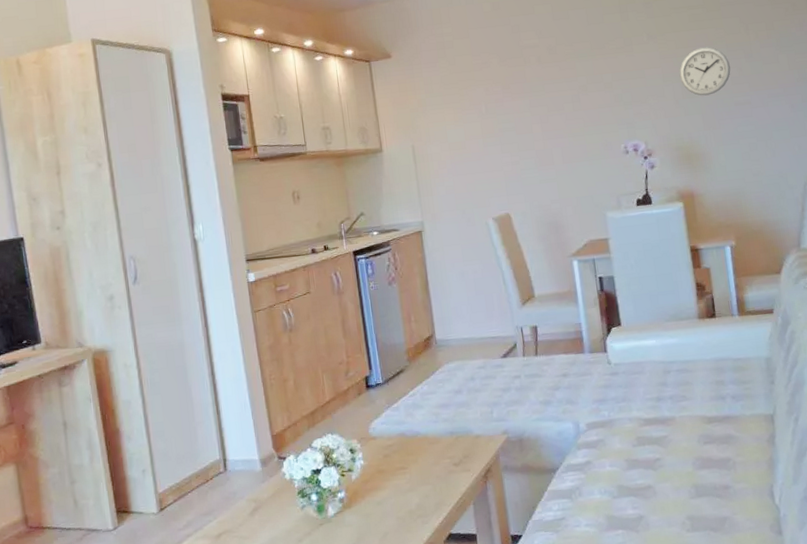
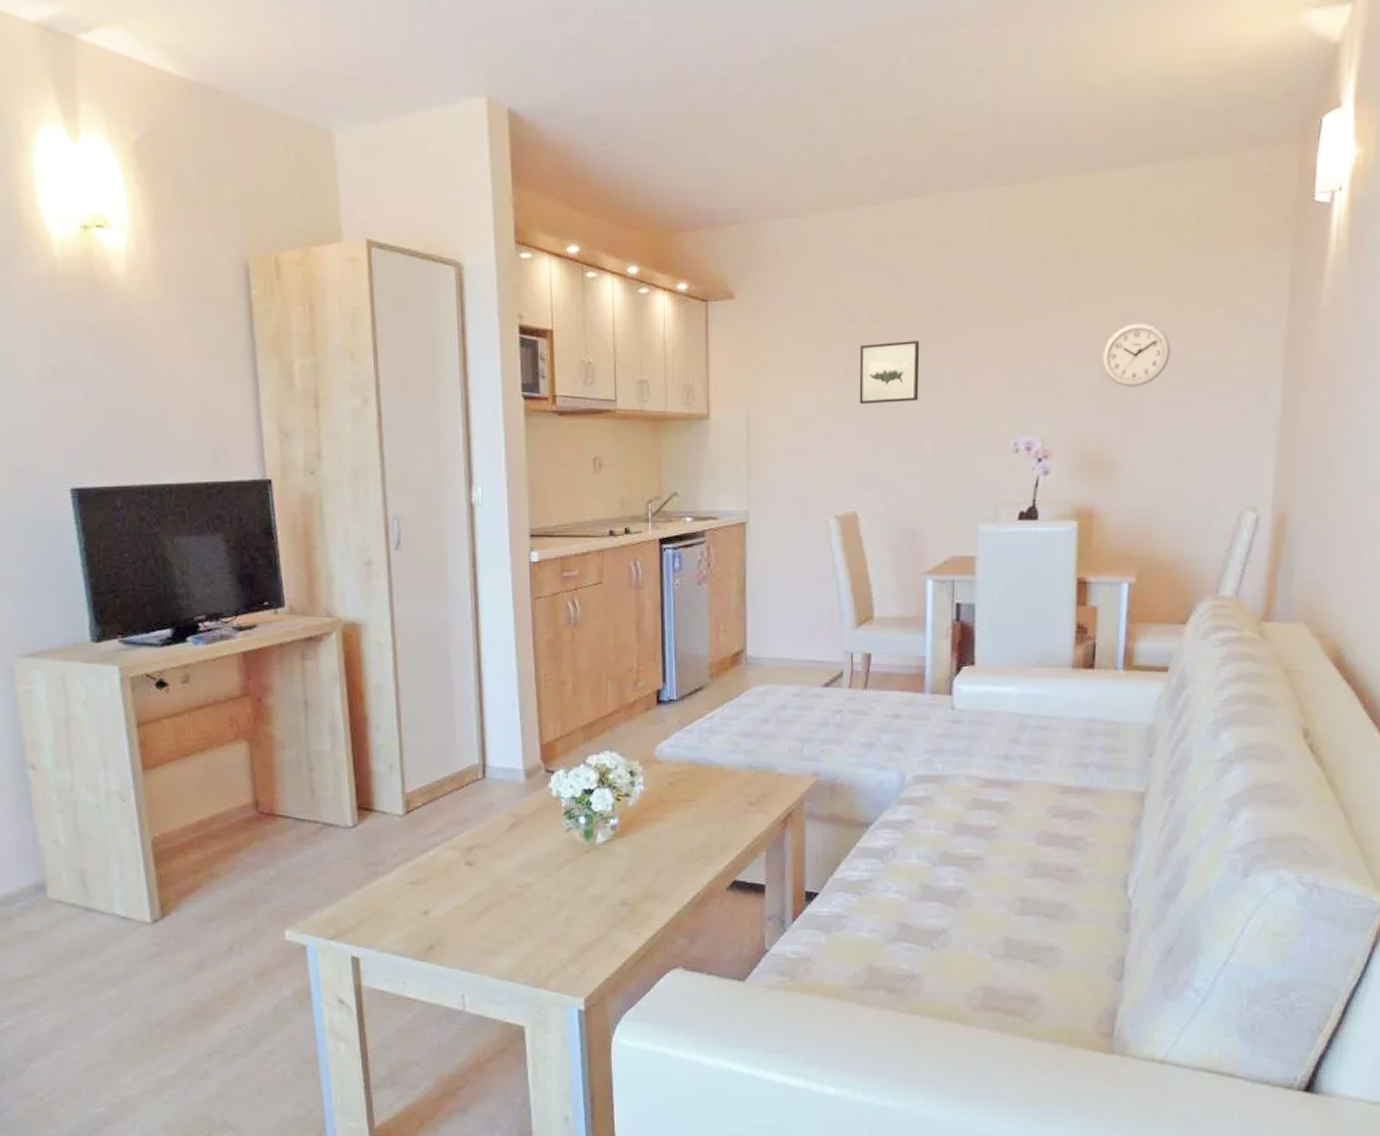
wall art: none [494,76,546,129] -> present [859,341,920,405]

